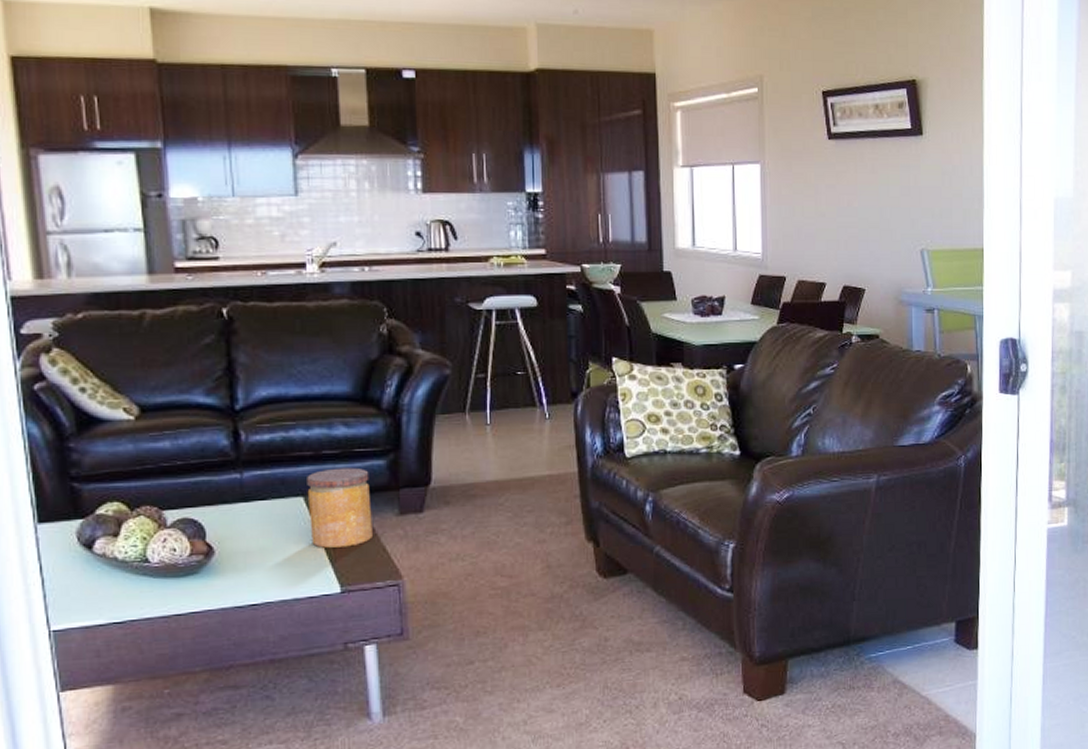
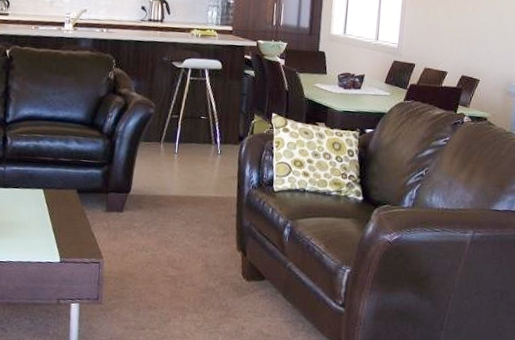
jar: present [307,467,372,548] -> none [45,171,89,230]

